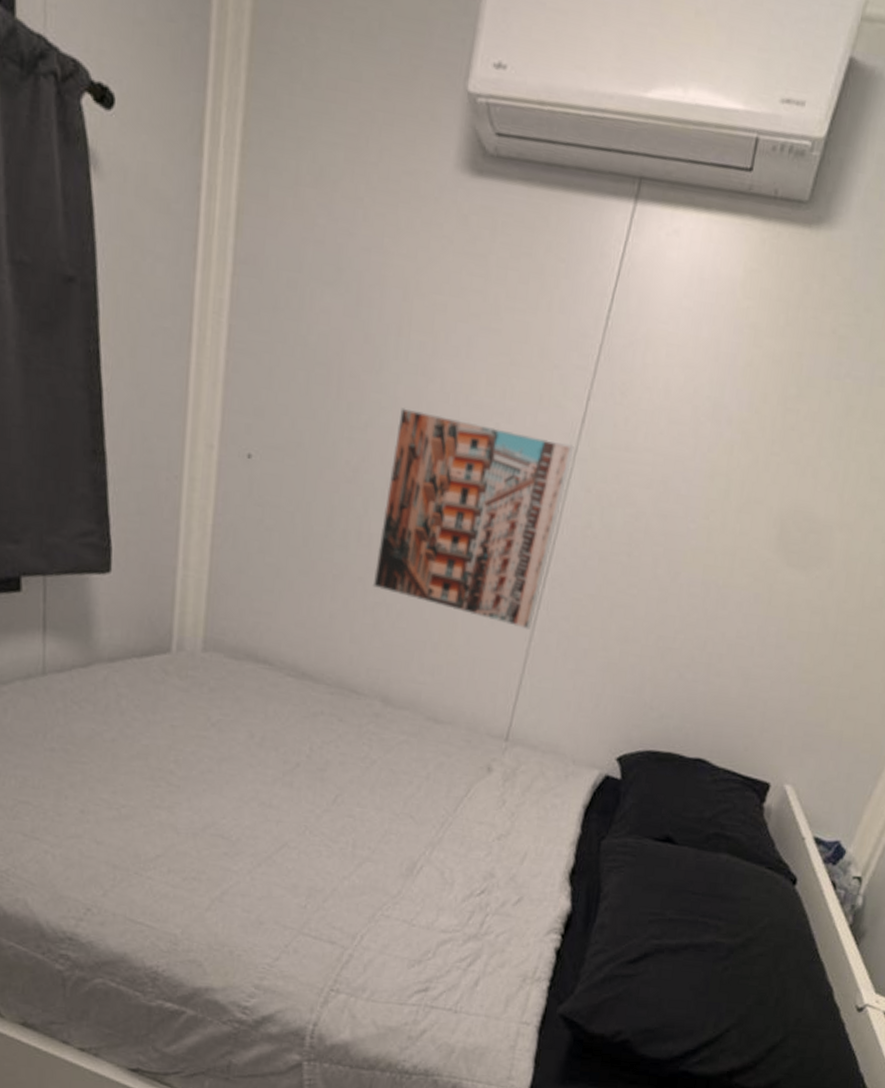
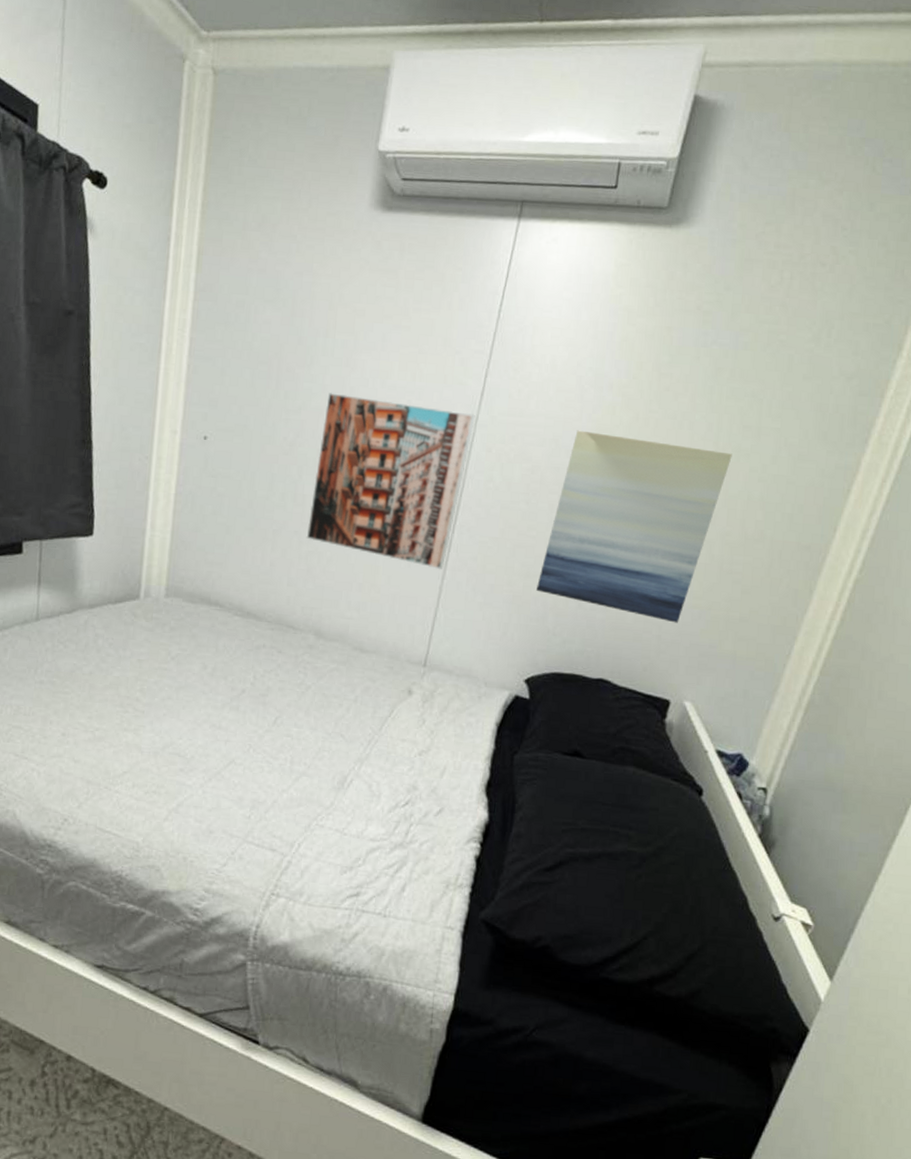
wall art: none [634,471,857,699] -> present [536,430,732,623]

